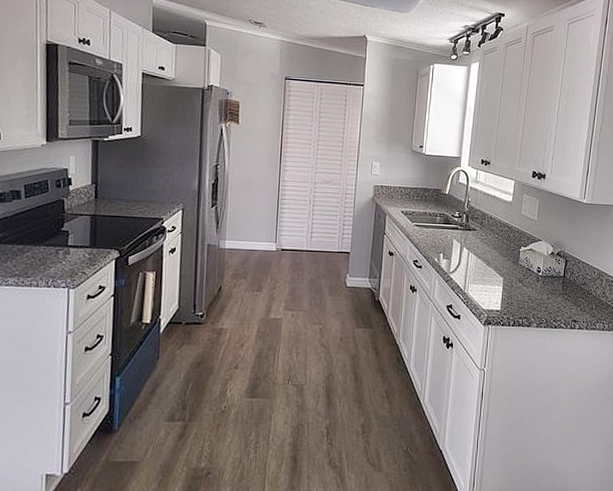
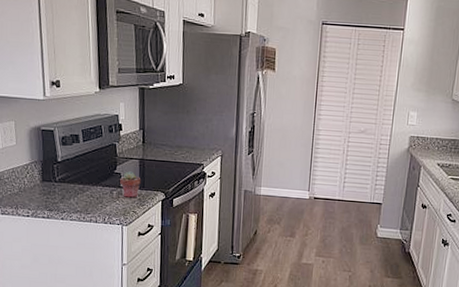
potted succulent: none [67,228,92,257] -> present [120,171,141,198]

